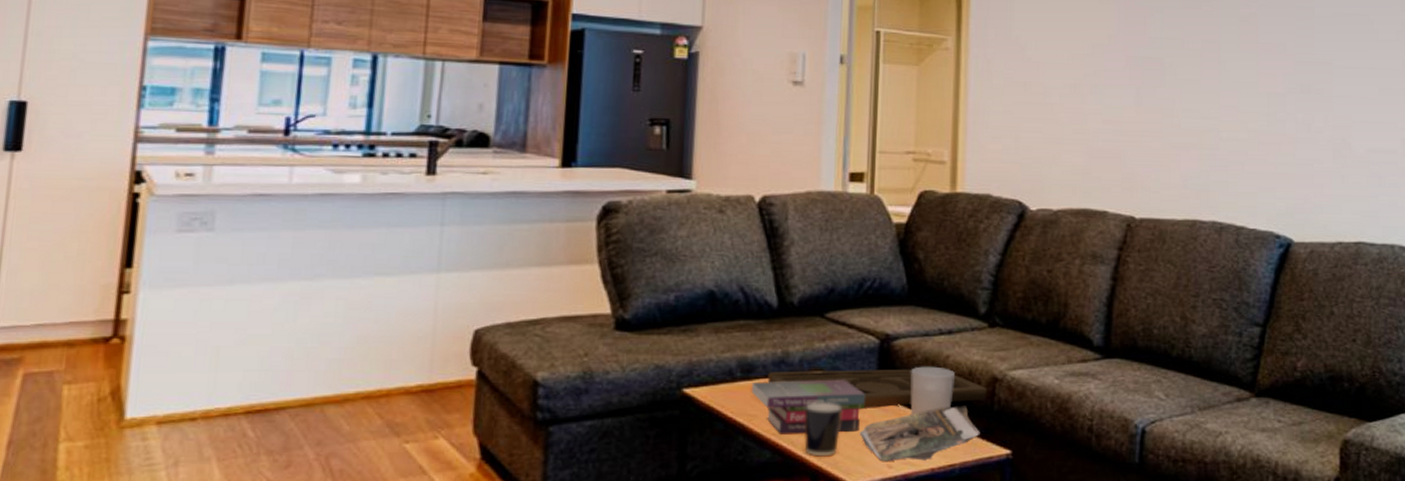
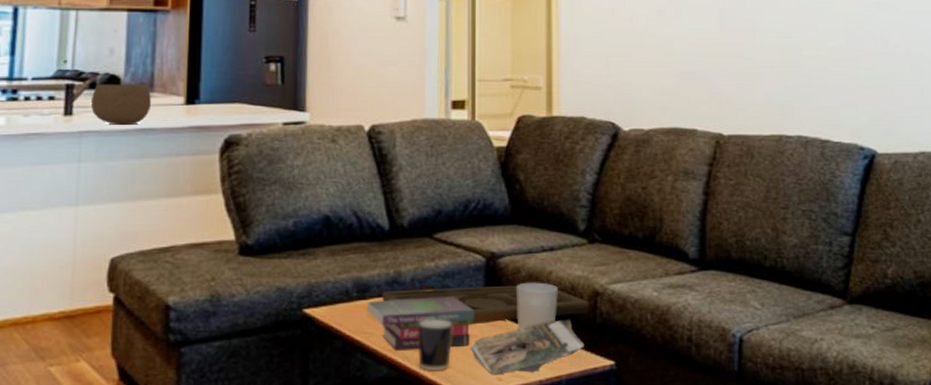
bowl: none [456,141,524,187] -> present [90,84,152,125]

